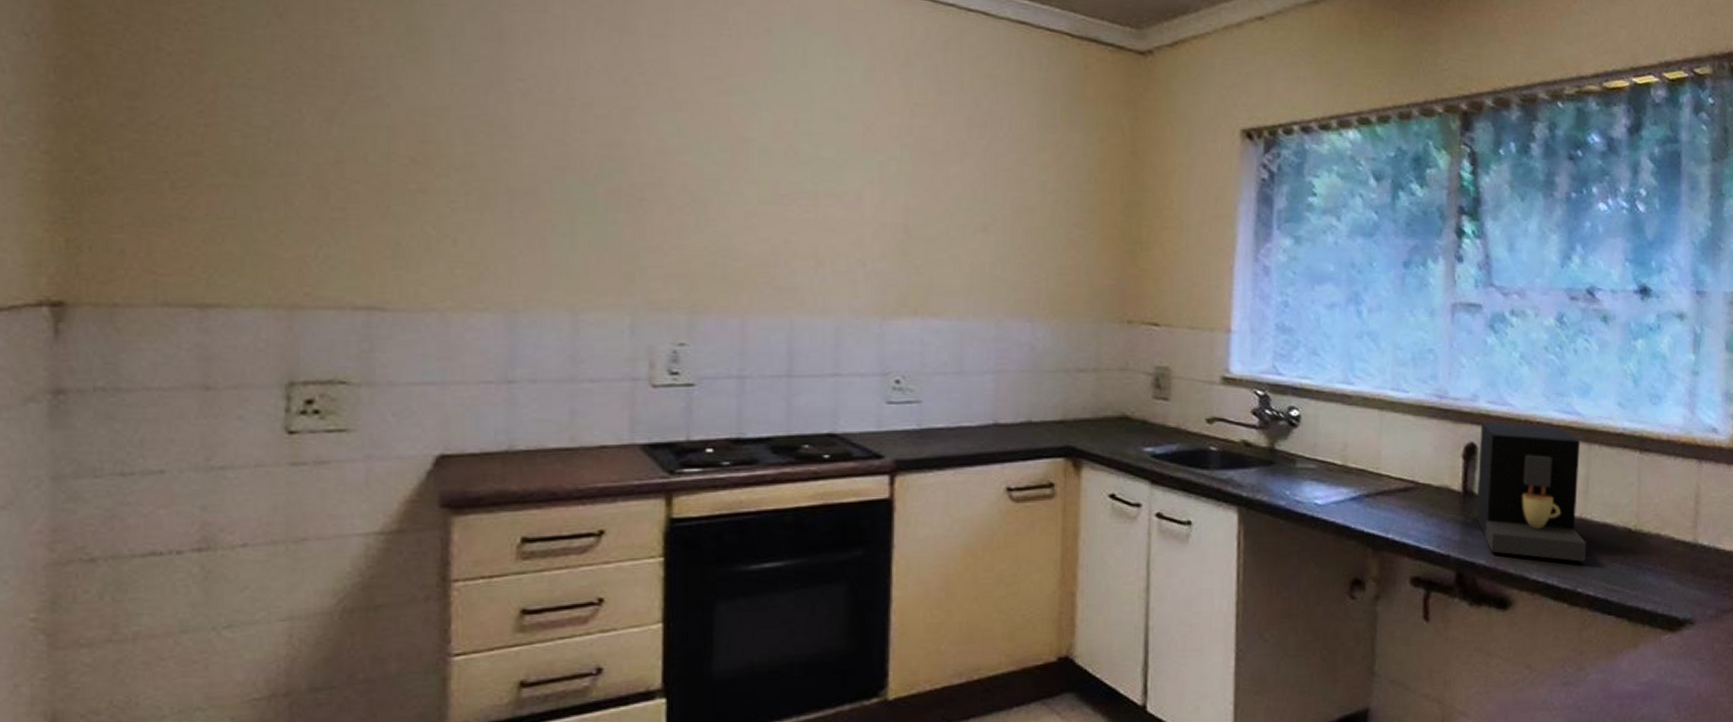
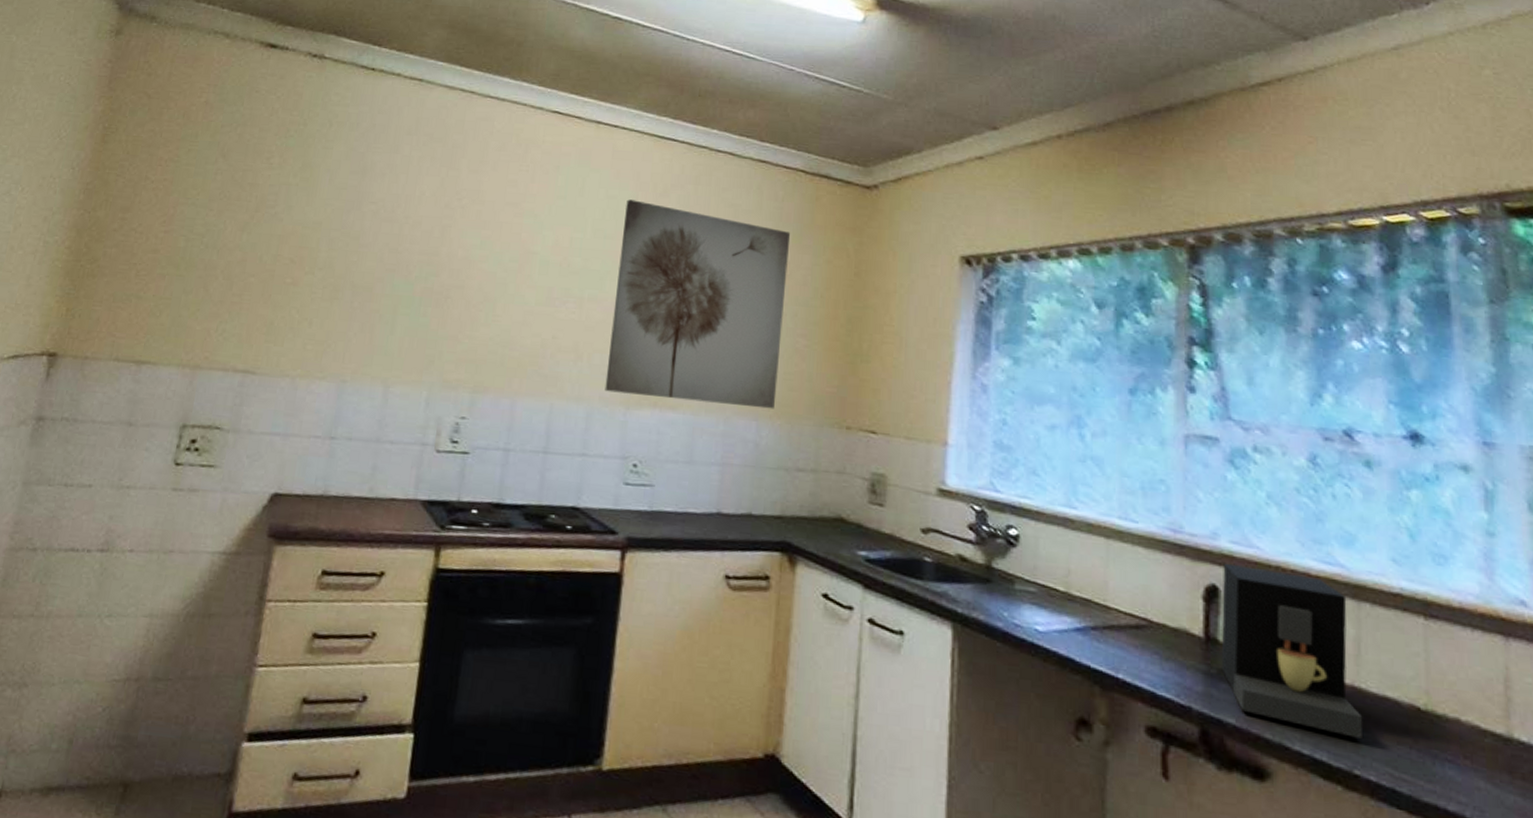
wall art: none [854,71,1059,308] -> present [604,199,791,409]

